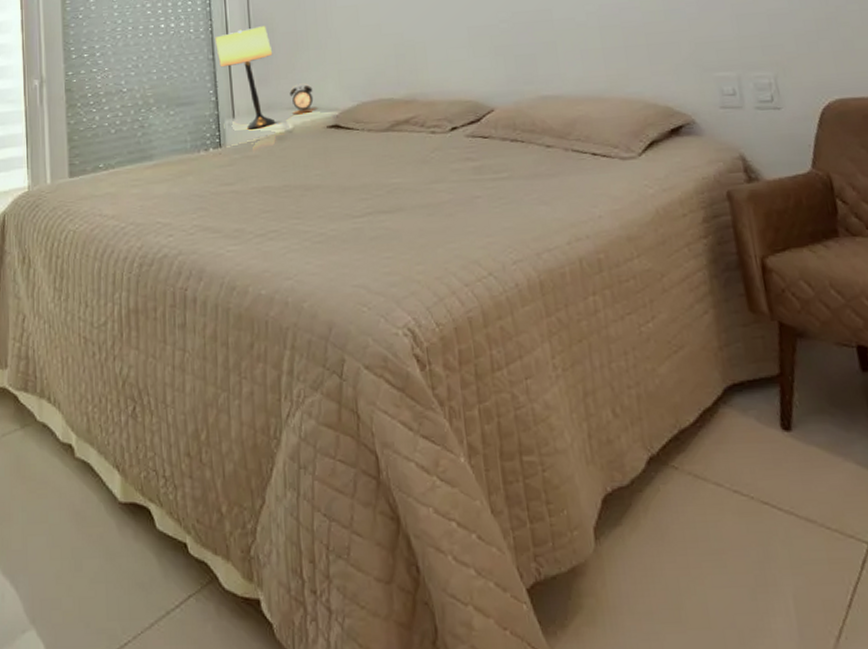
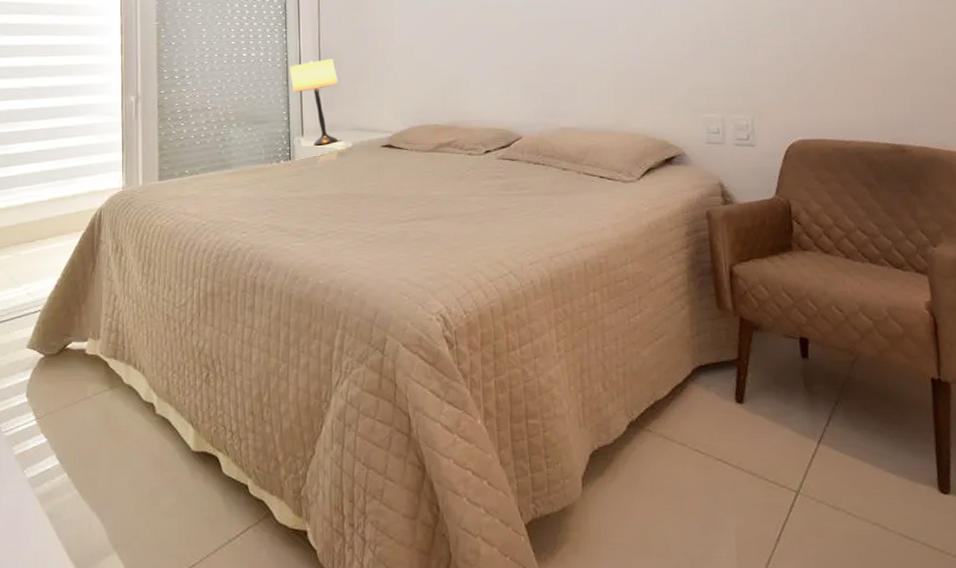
alarm clock: present [289,83,318,115] -> none [351,109,375,135]

